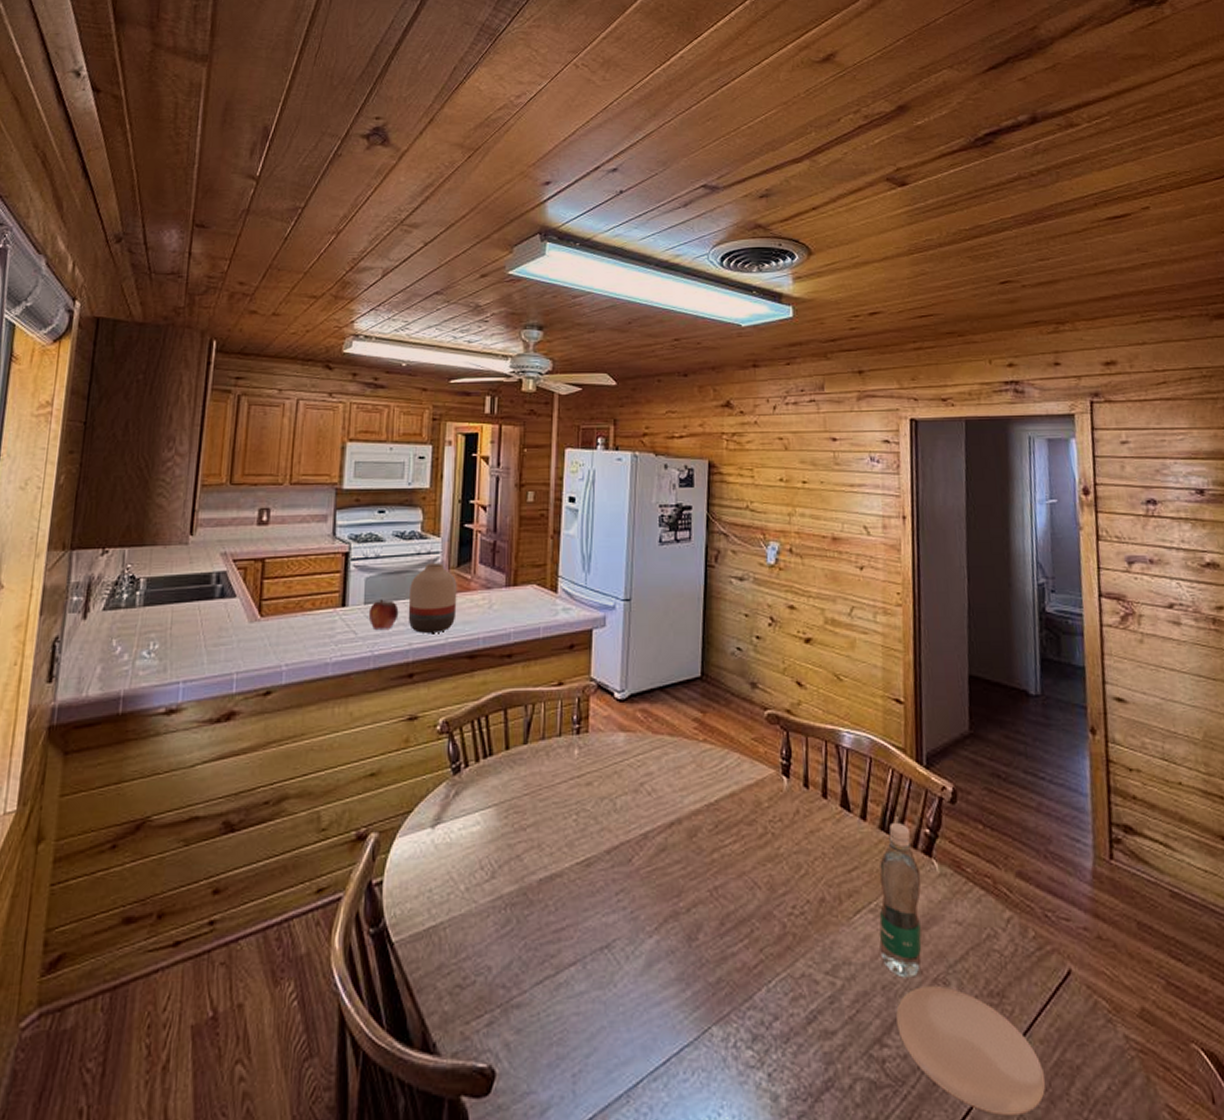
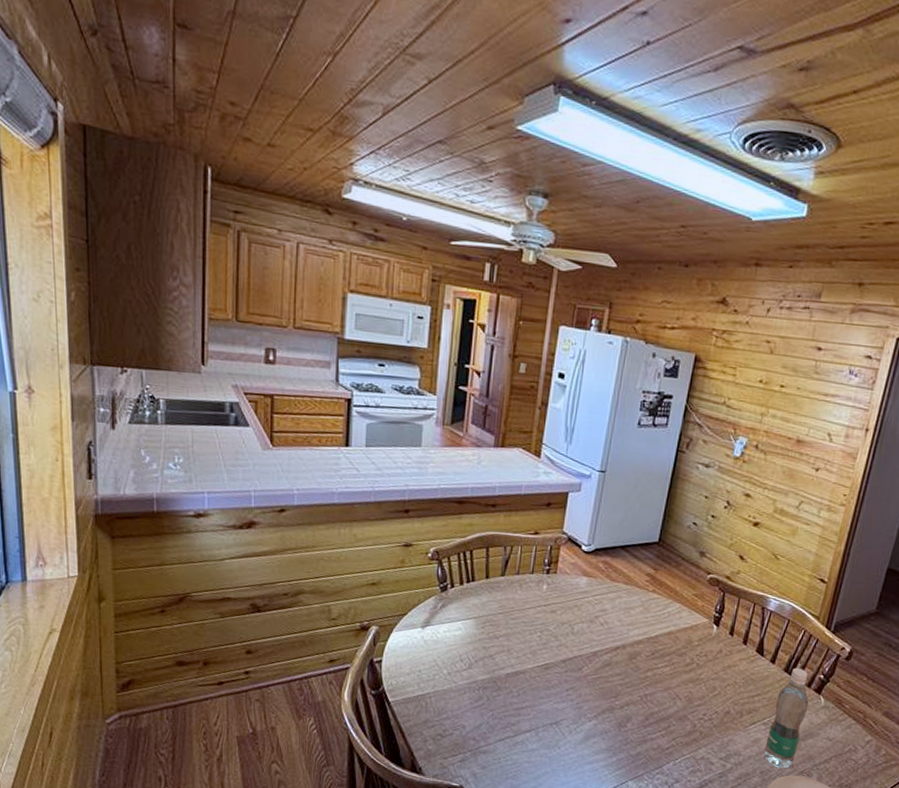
fruit: present [368,599,399,629] -> none [369,444,397,471]
vase: present [408,563,457,633] -> none [405,418,450,479]

